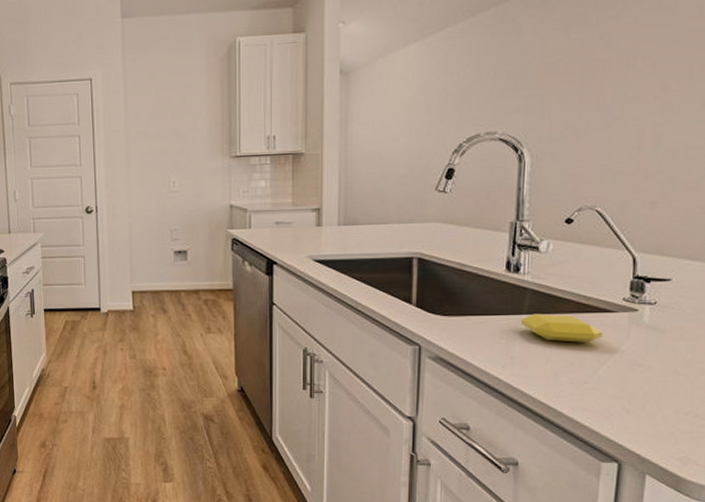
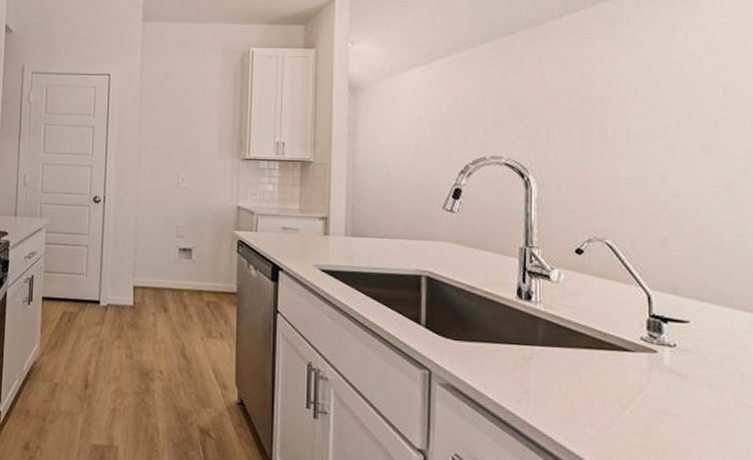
soap bar: present [520,313,603,343] -> none [534,346,622,383]

